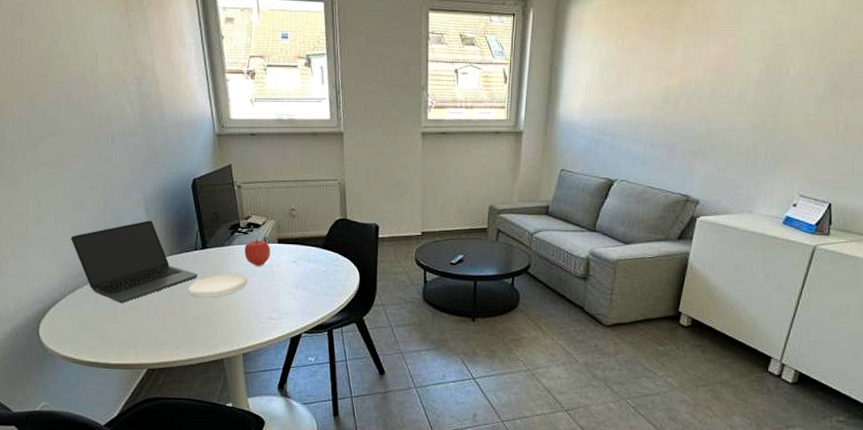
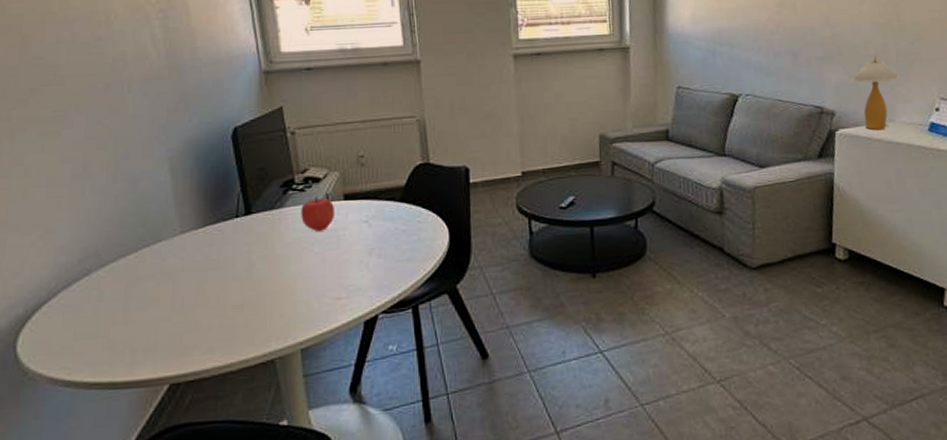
laptop: present [71,220,198,303] -> none [68,184,240,297]
plate: present [188,273,248,298] -> none [226,243,307,279]
table lamp: none [719,153,766,219] -> present [851,56,901,130]

